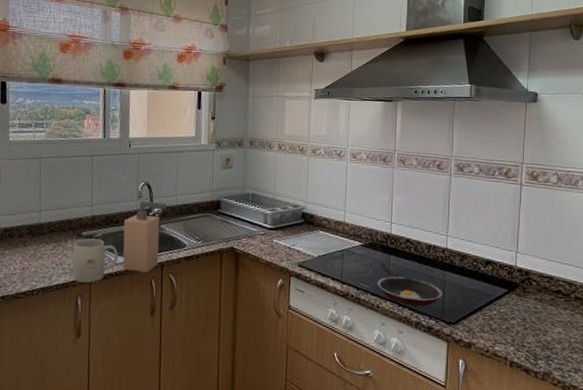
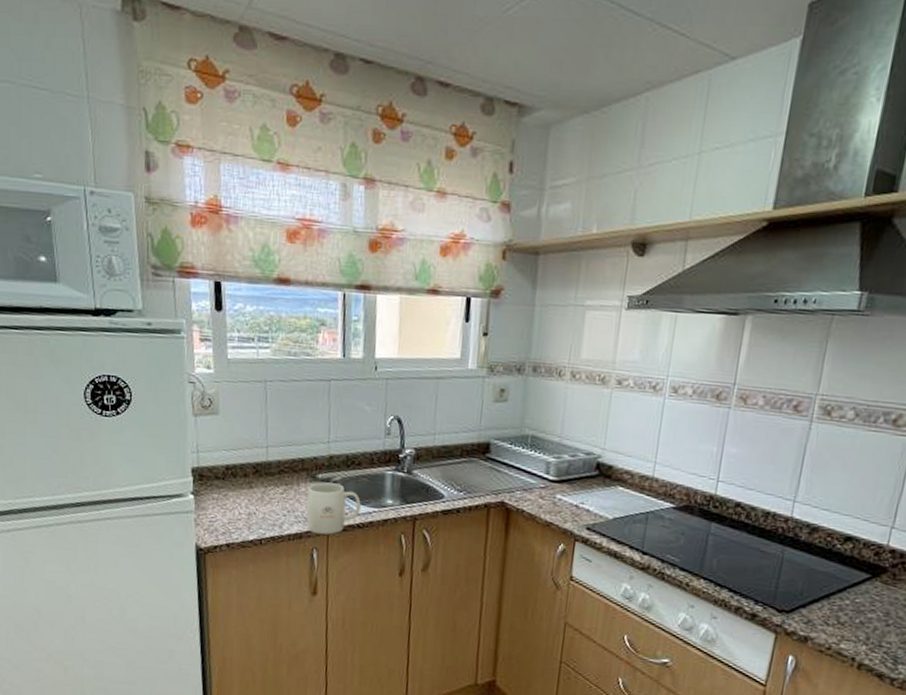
soap dispenser: present [122,201,166,273] -> none [366,439,421,527]
frying pan: present [377,263,443,307] -> none [689,531,778,589]

